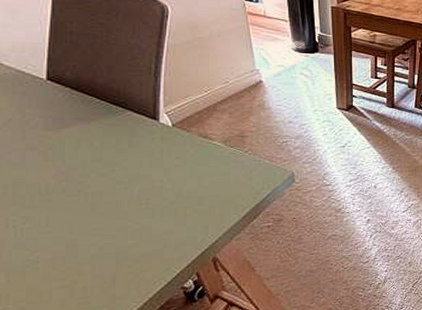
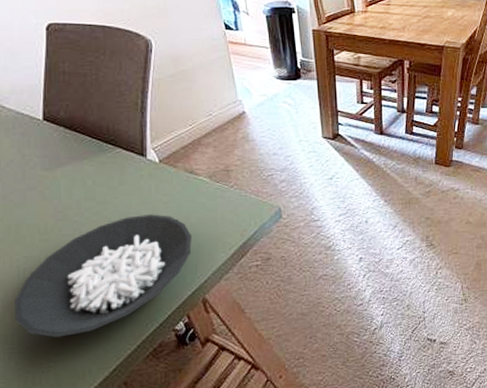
cereal bowl: none [10,176,205,297] -> present [15,214,193,338]

